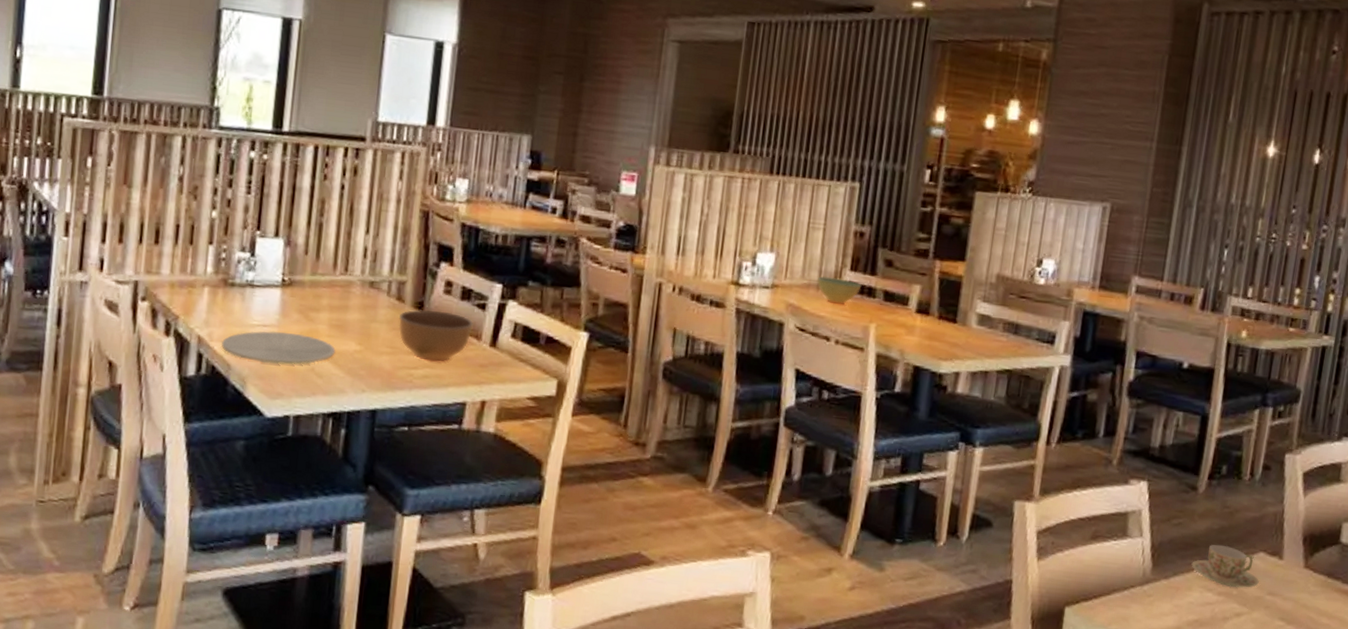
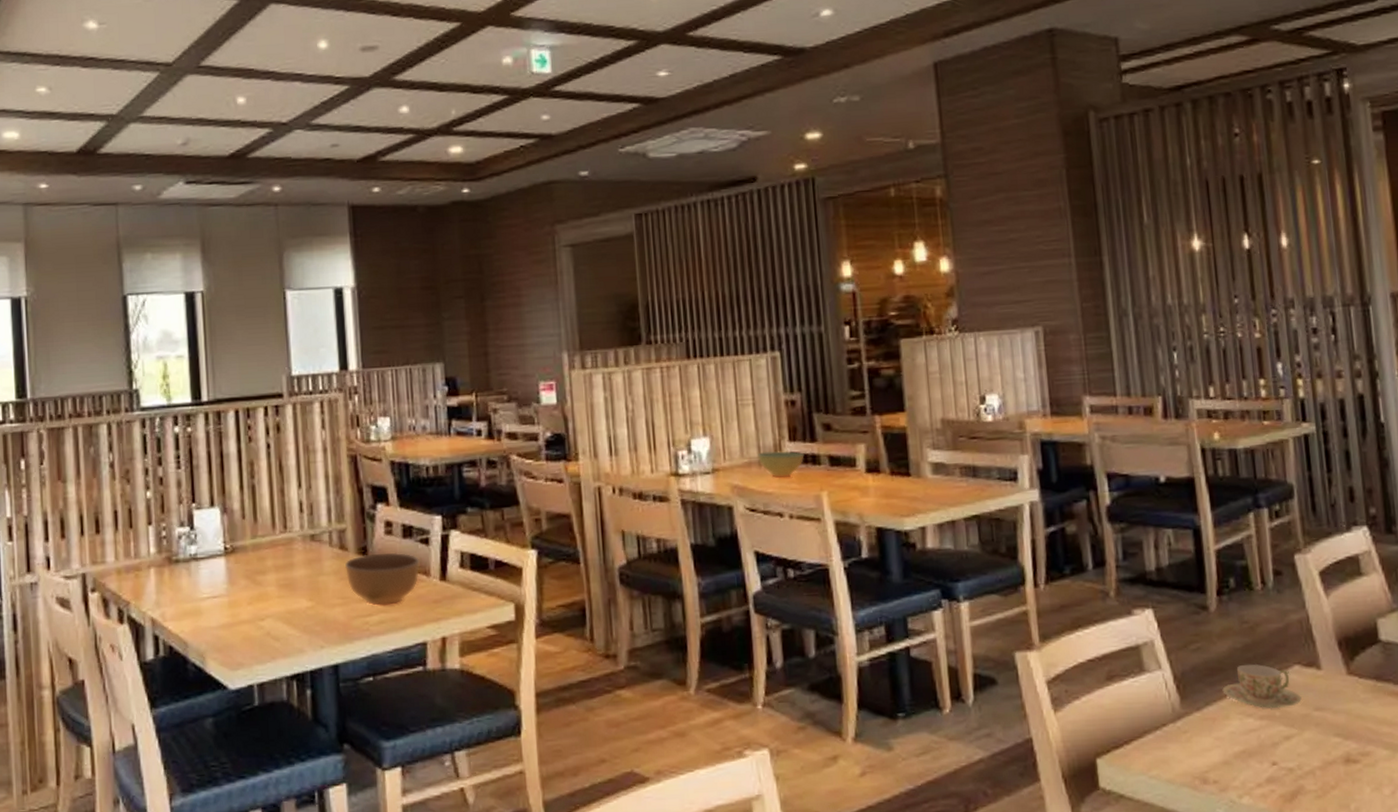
plate: present [221,331,336,365] -> none [175,600,288,635]

